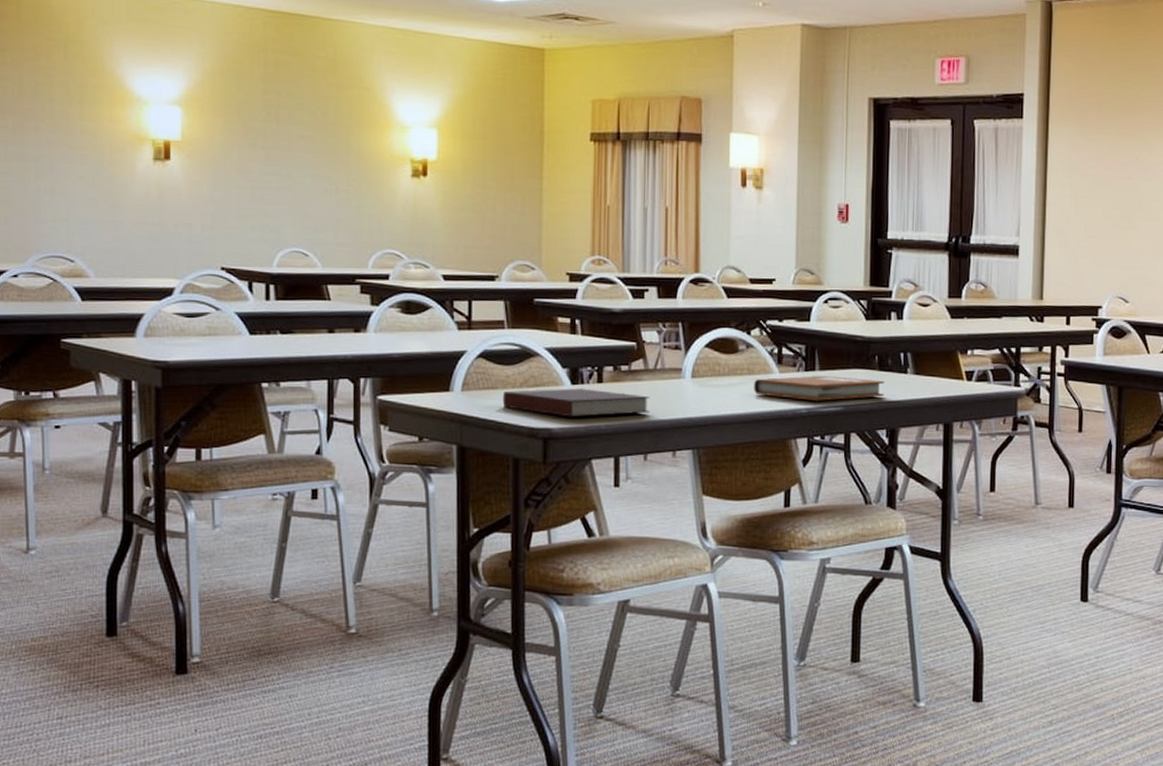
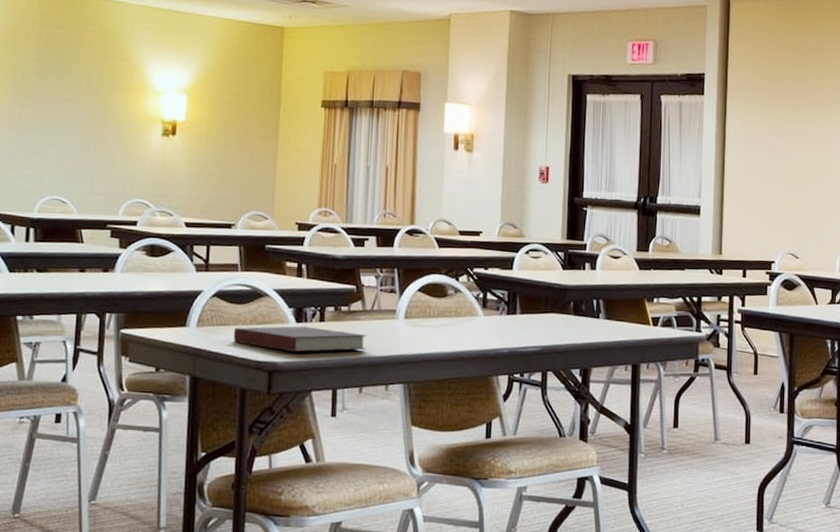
notebook: present [754,376,885,401] -> none [461,319,579,342]

